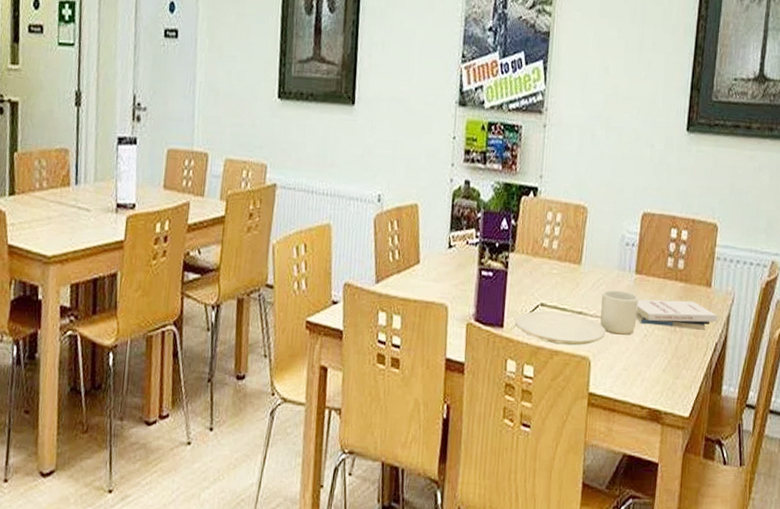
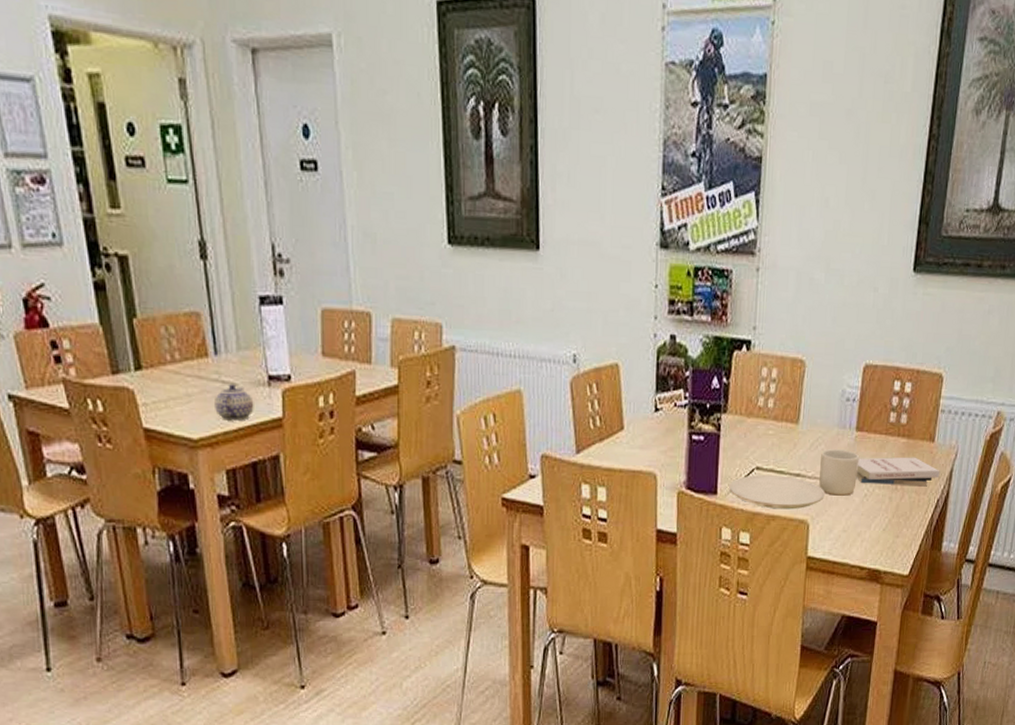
teapot: none [68,209,102,242] -> present [213,384,254,421]

